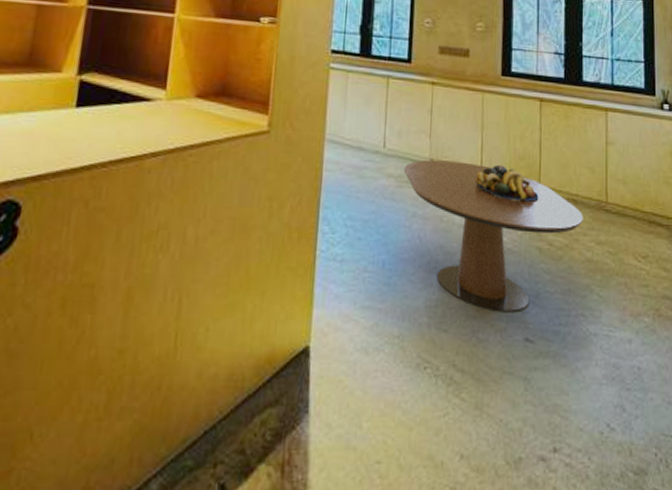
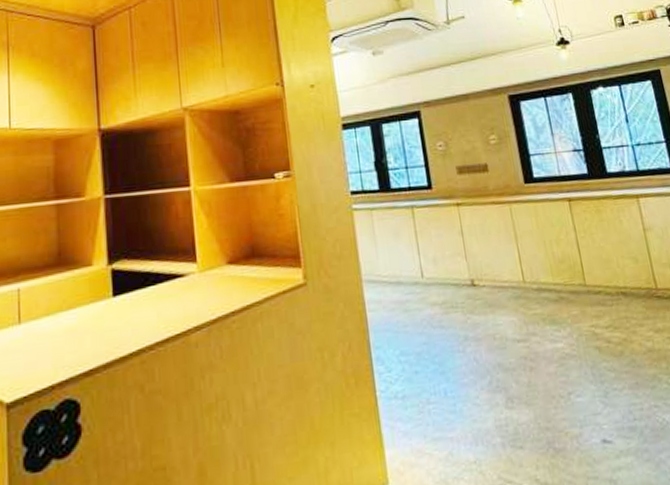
dining table: present [403,159,583,313] -> none [446,275,637,419]
fruit bowl: present [475,164,539,202] -> none [519,271,588,306]

